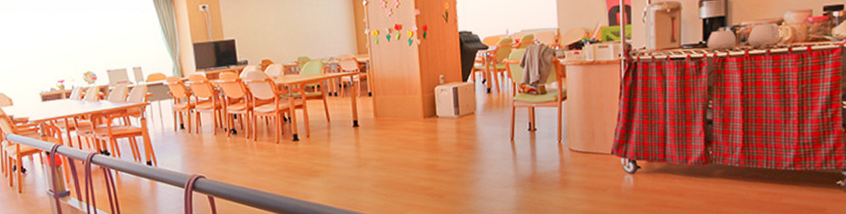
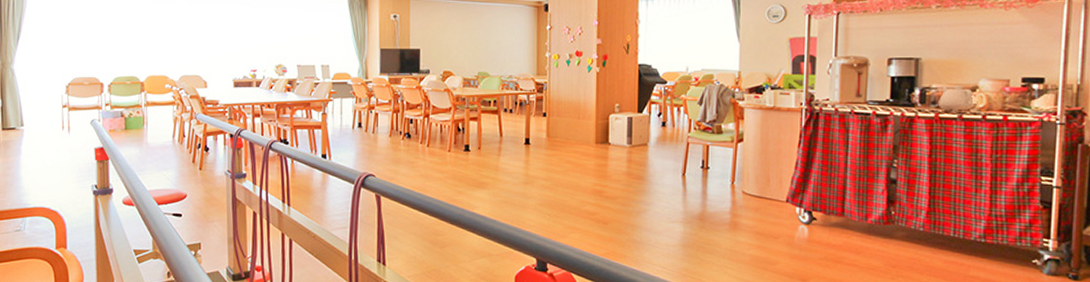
sugar bowl: present [707,27,737,52] -> none [894,87,927,112]

